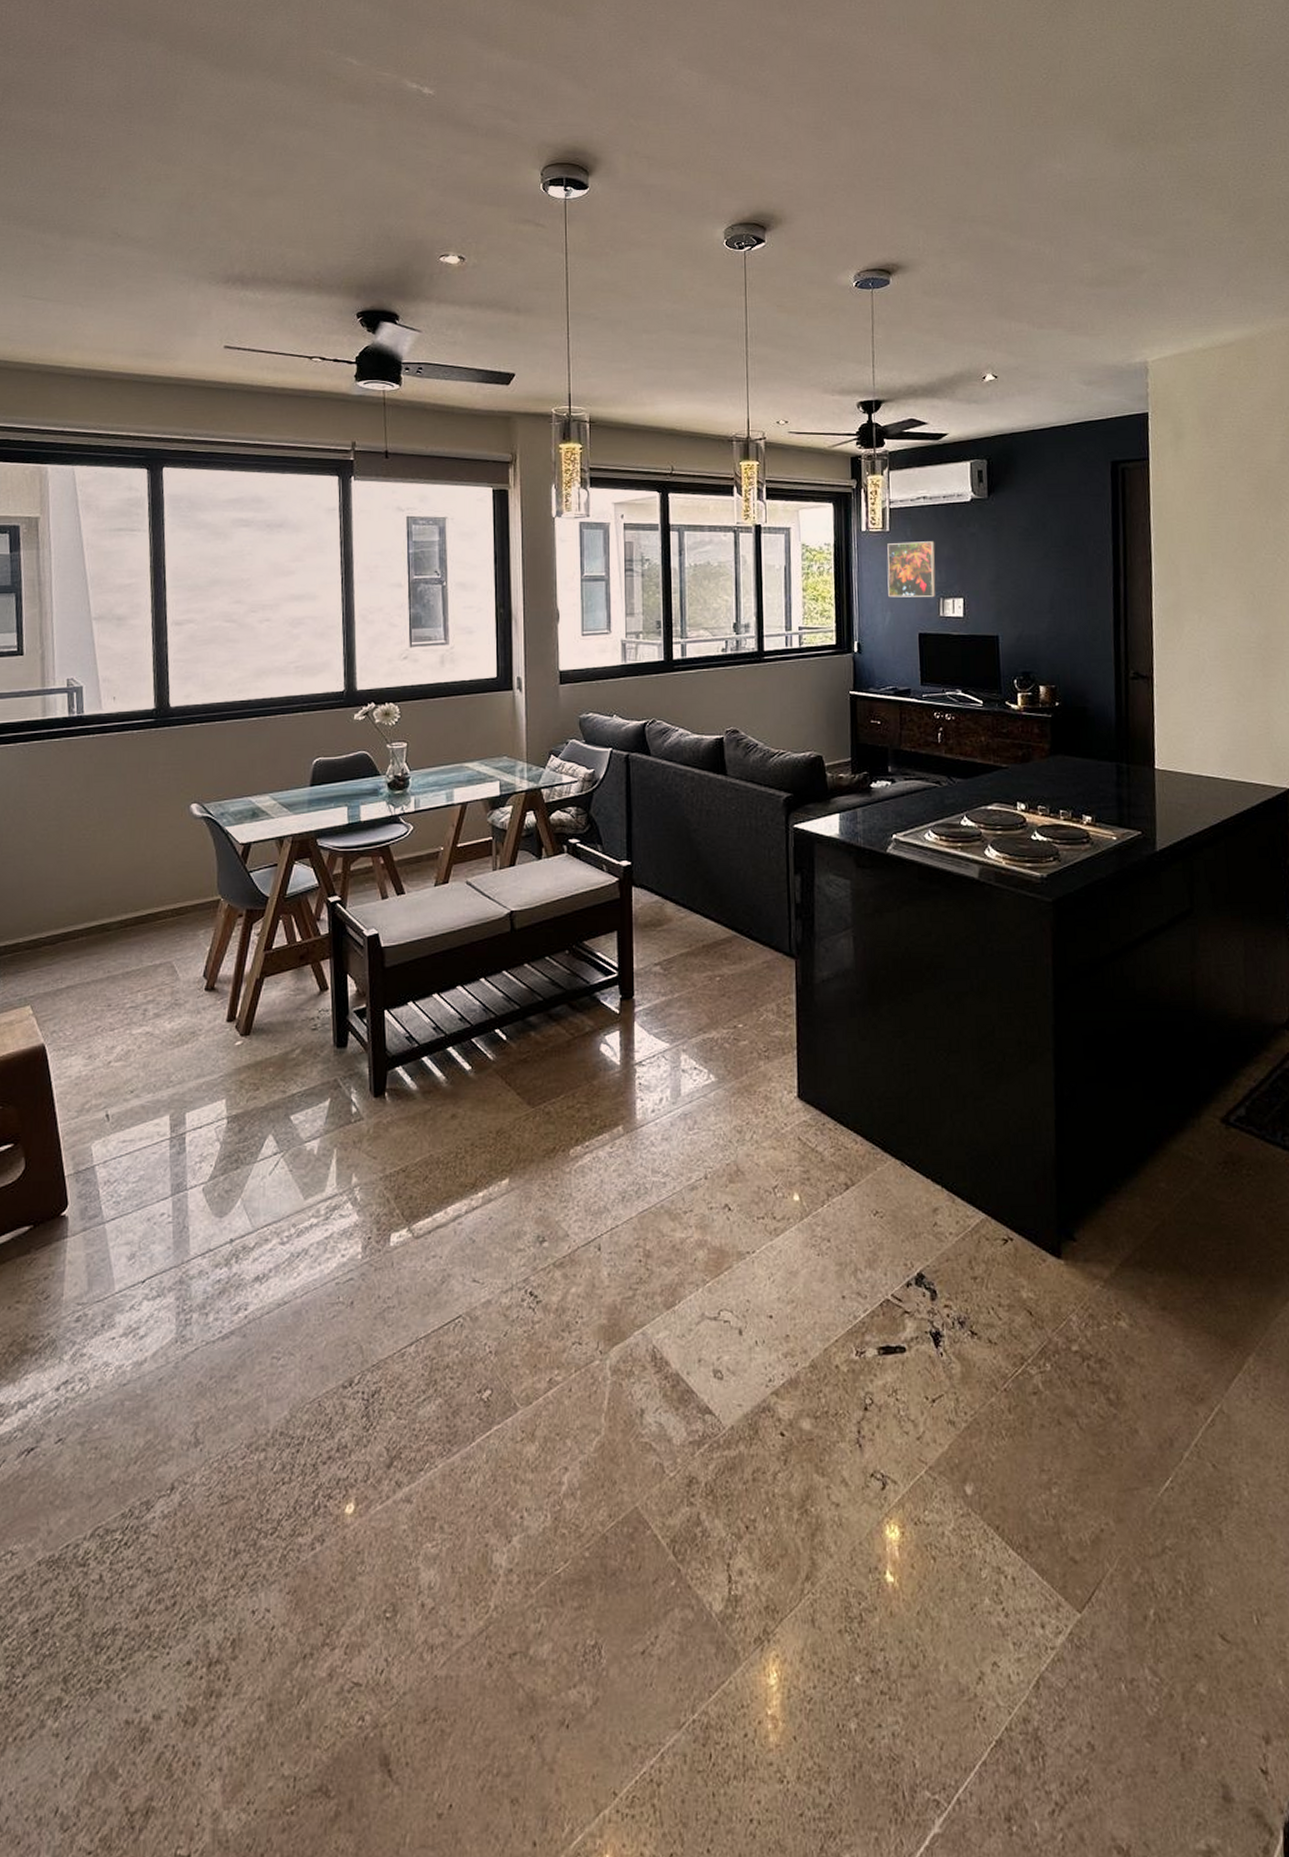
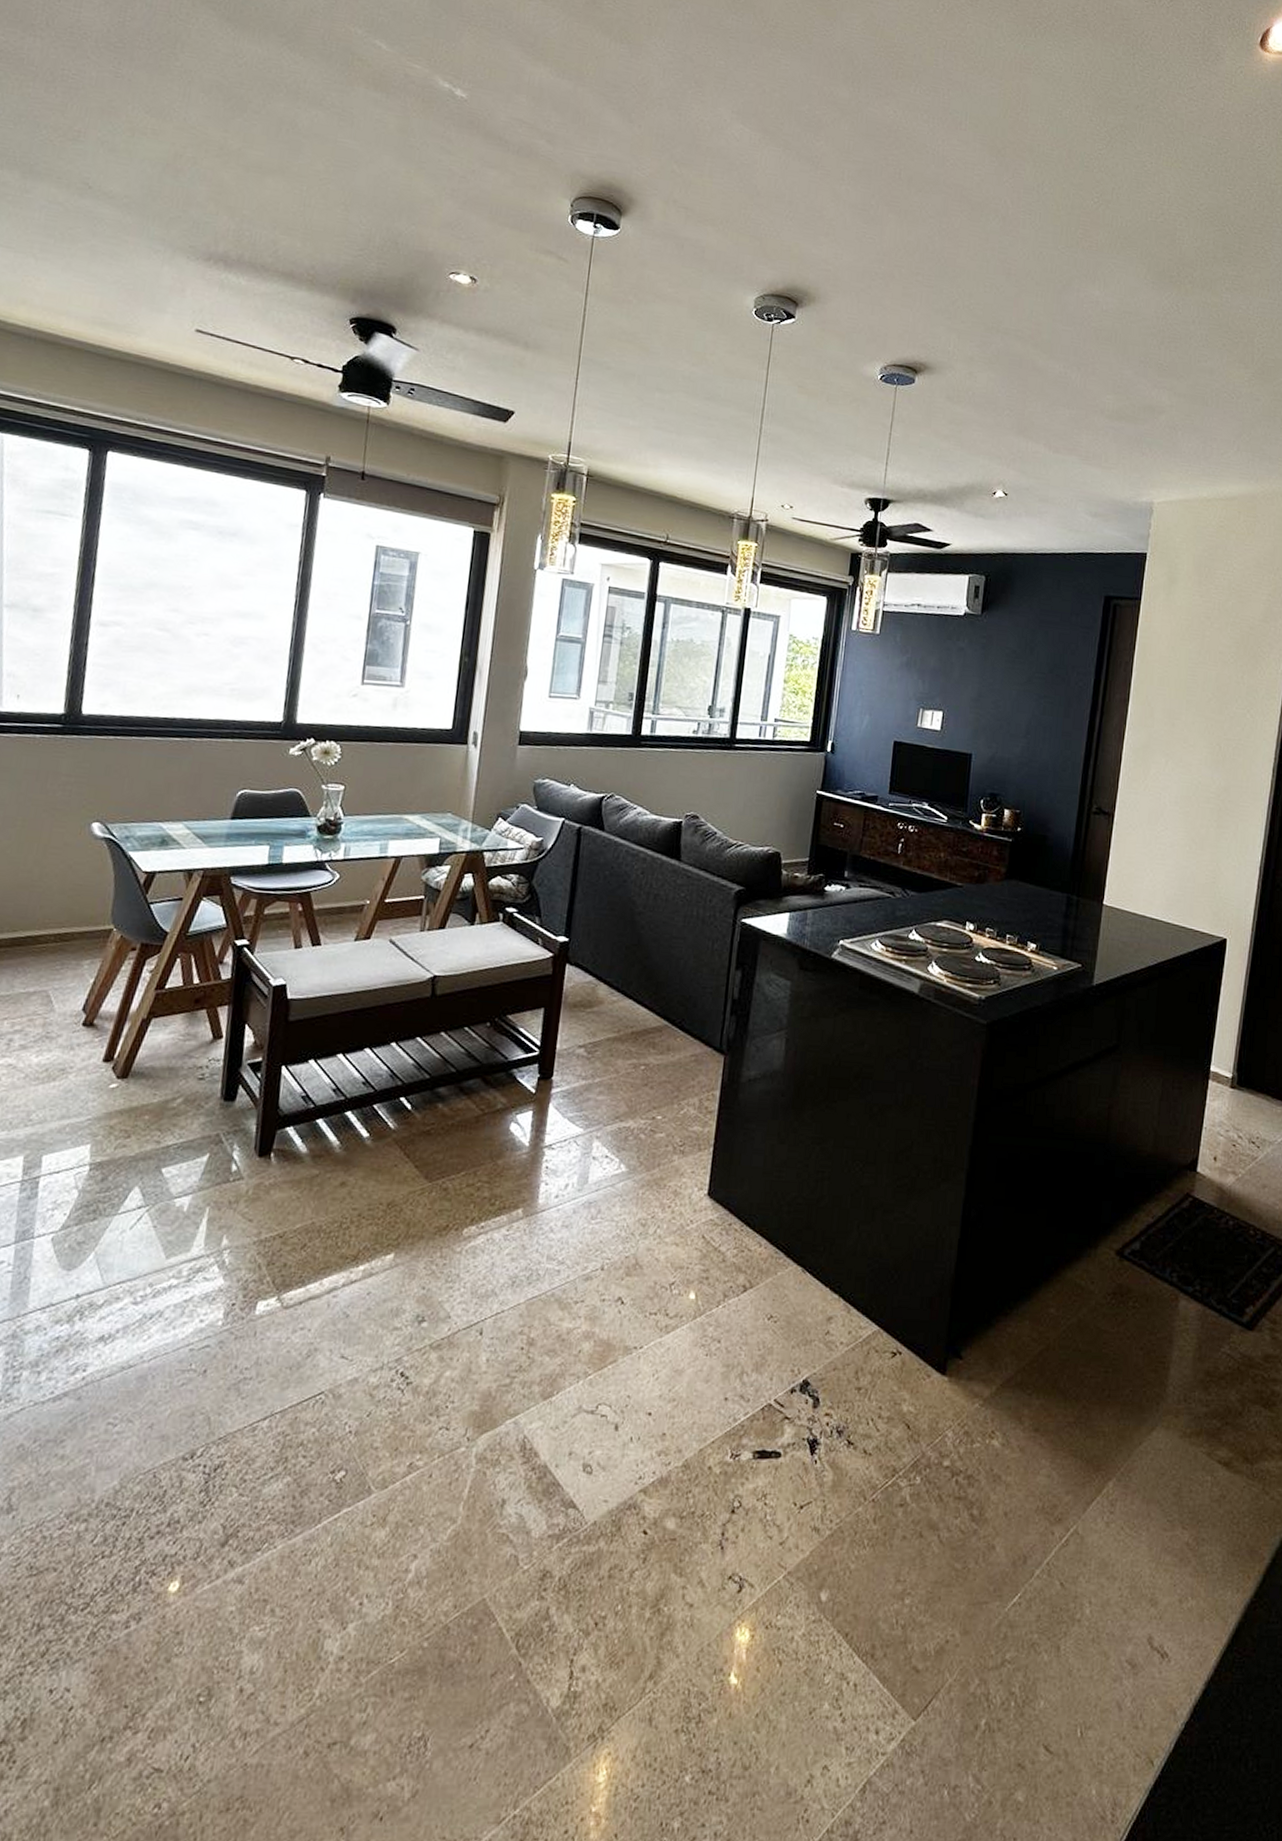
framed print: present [887,541,936,598] -> none [869,646,923,706]

